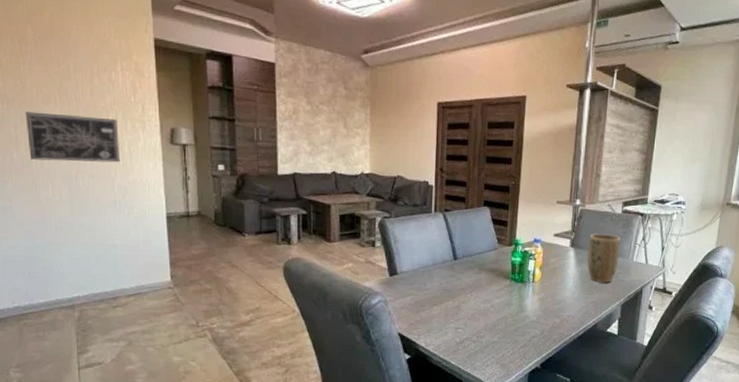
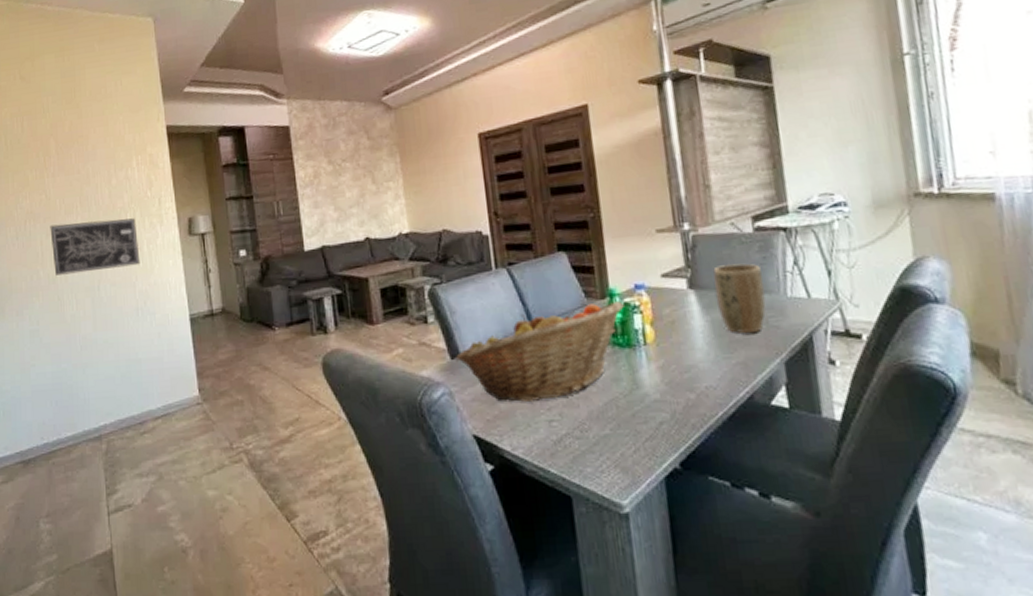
fruit basket: none [394,248,524,313] -> present [456,301,624,402]

